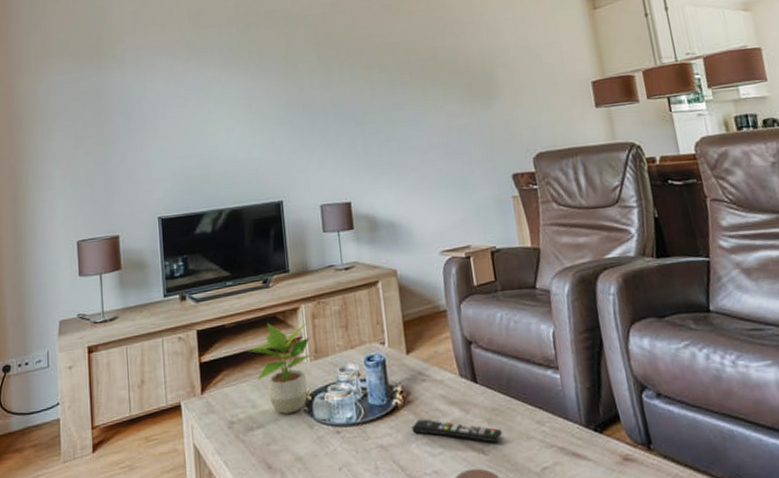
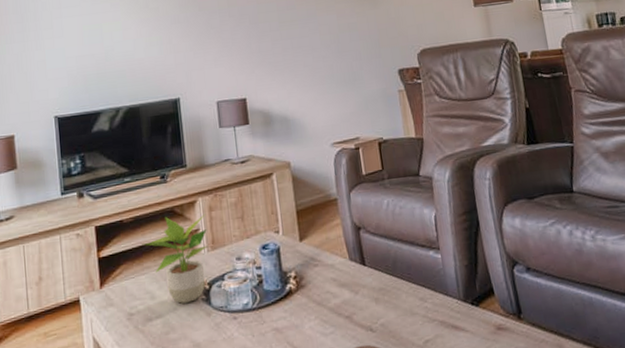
remote control: present [412,419,503,443] -> none [305,301,389,321]

